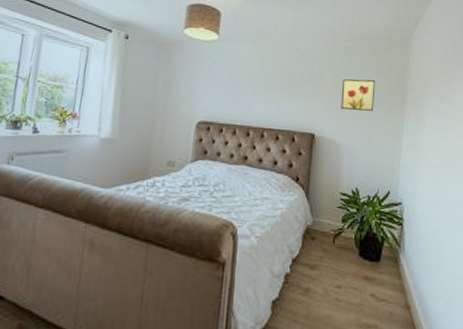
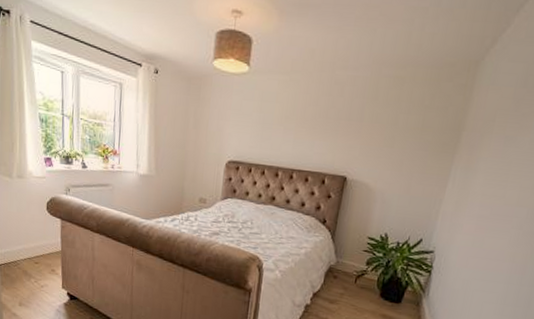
wall art: present [341,79,376,111] -> none [379,116,426,154]

